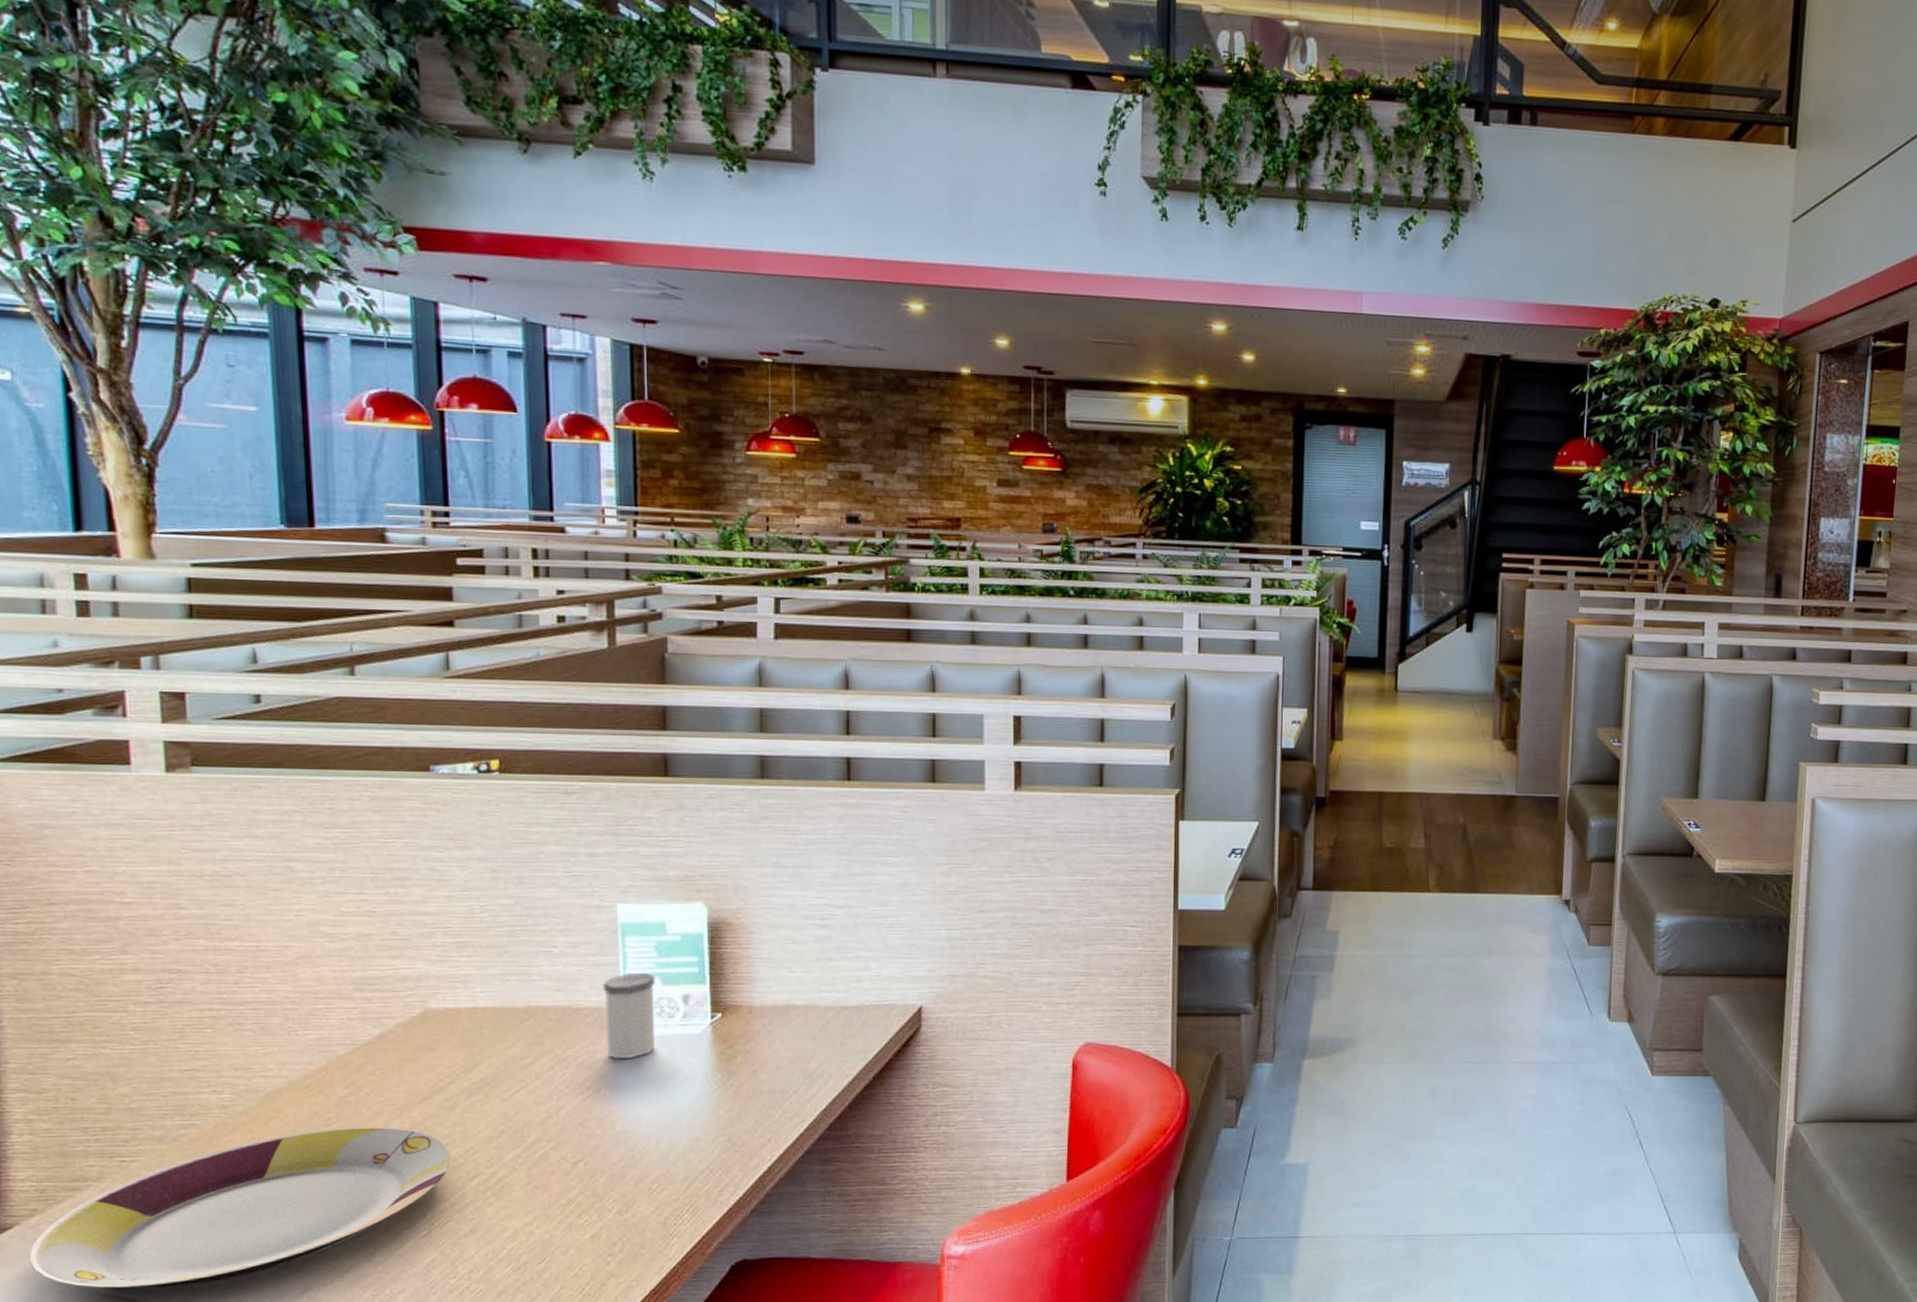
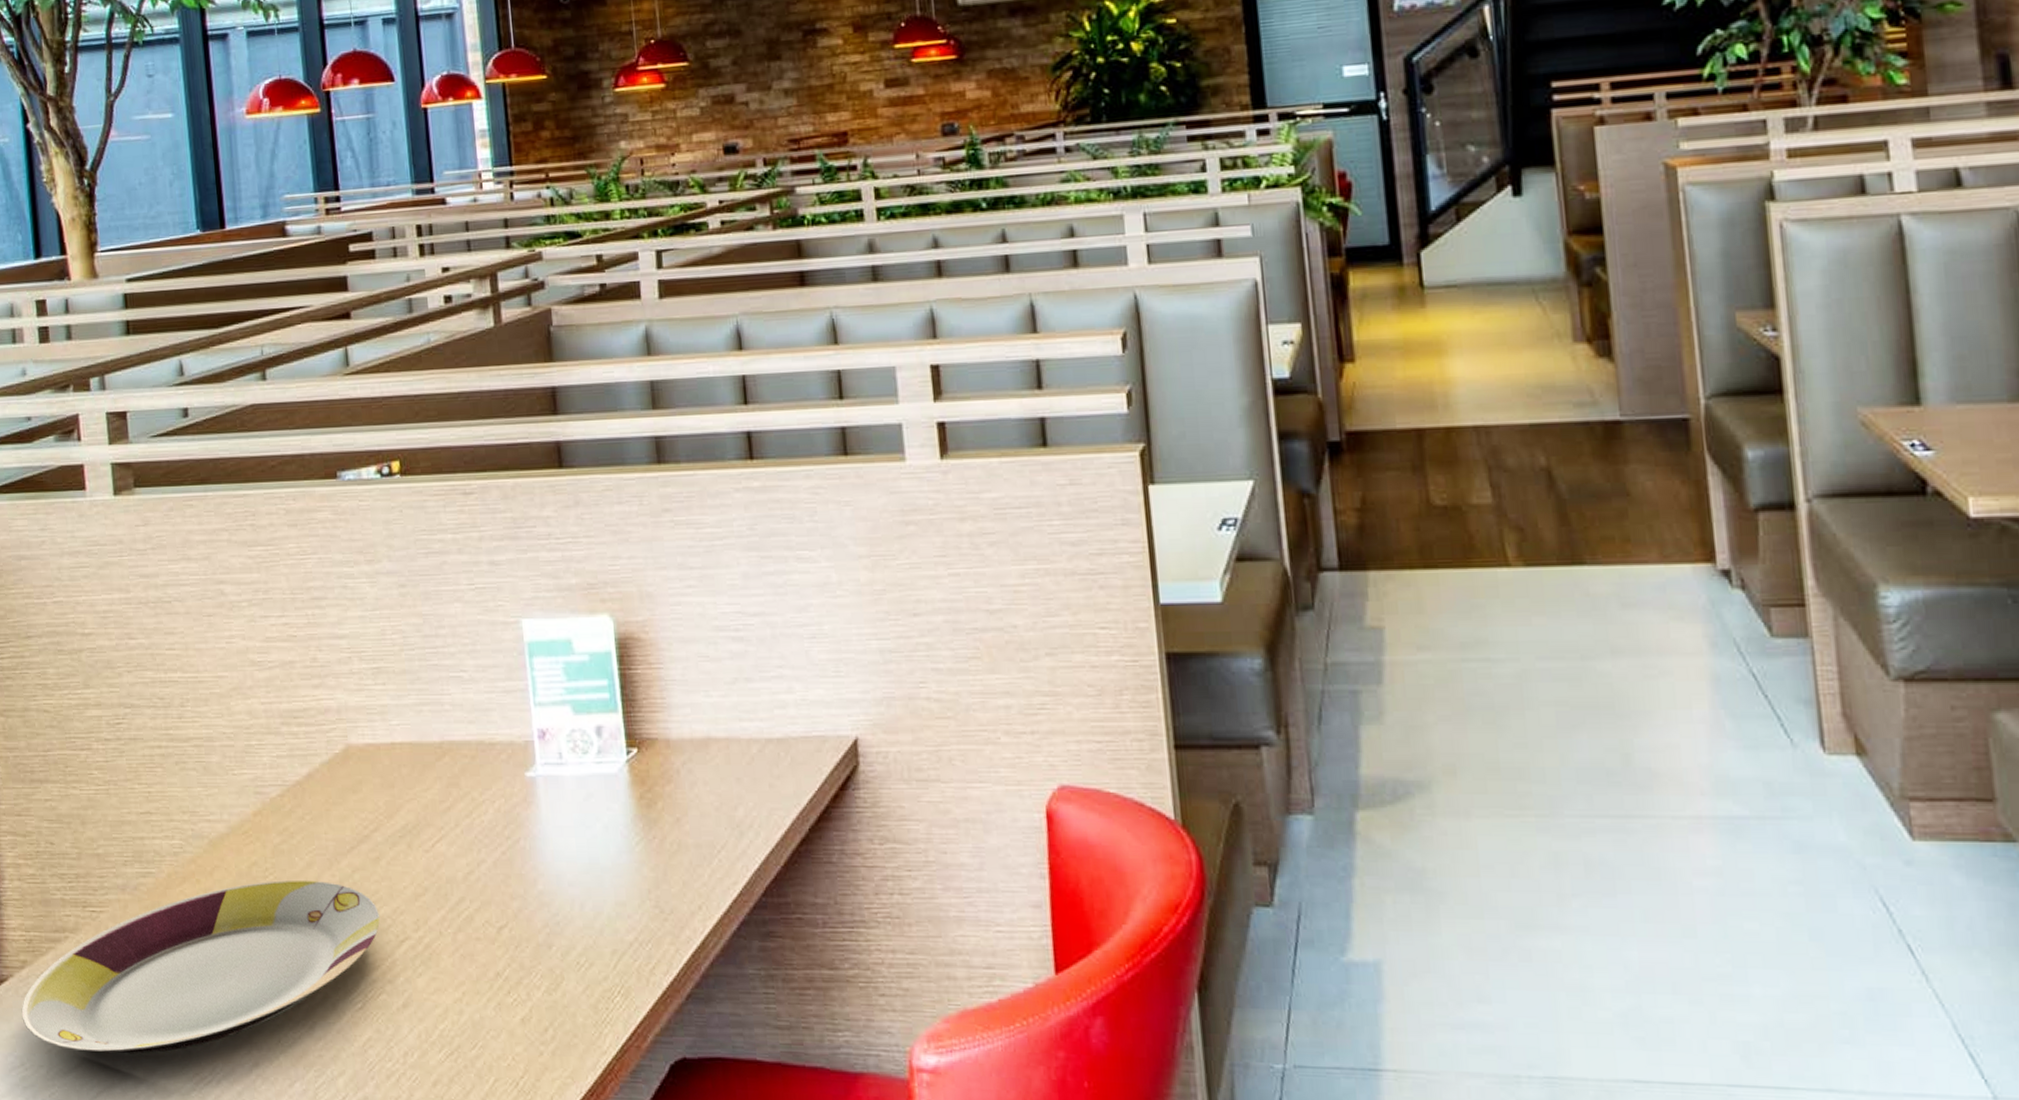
salt shaker: present [602,973,656,1058] -> none [513,701,571,803]

